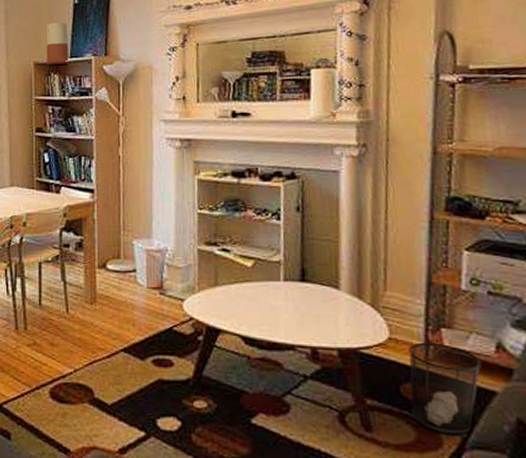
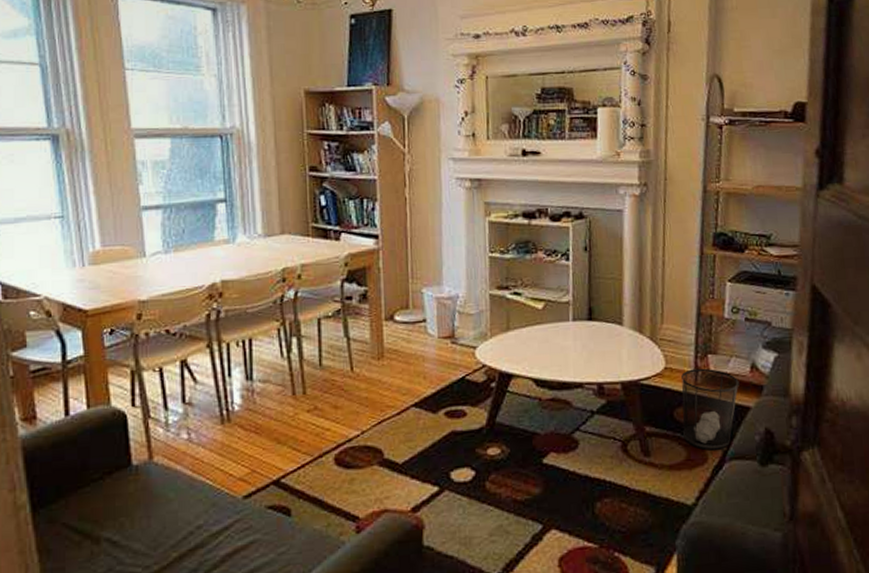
vase: present [46,22,69,67] -> none [318,45,346,96]

